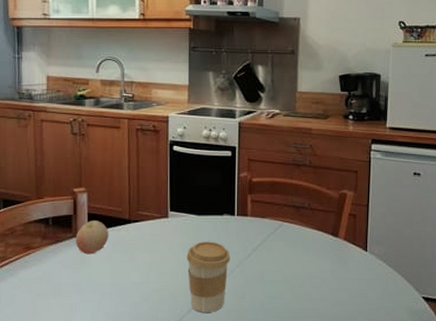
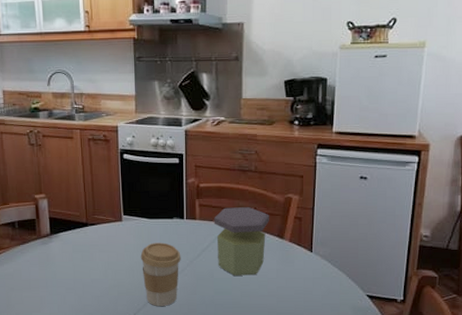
fruit: present [75,221,109,255] -> none [39,224,70,254]
jar: none [266,203,323,277] -> present [214,207,269,276]

